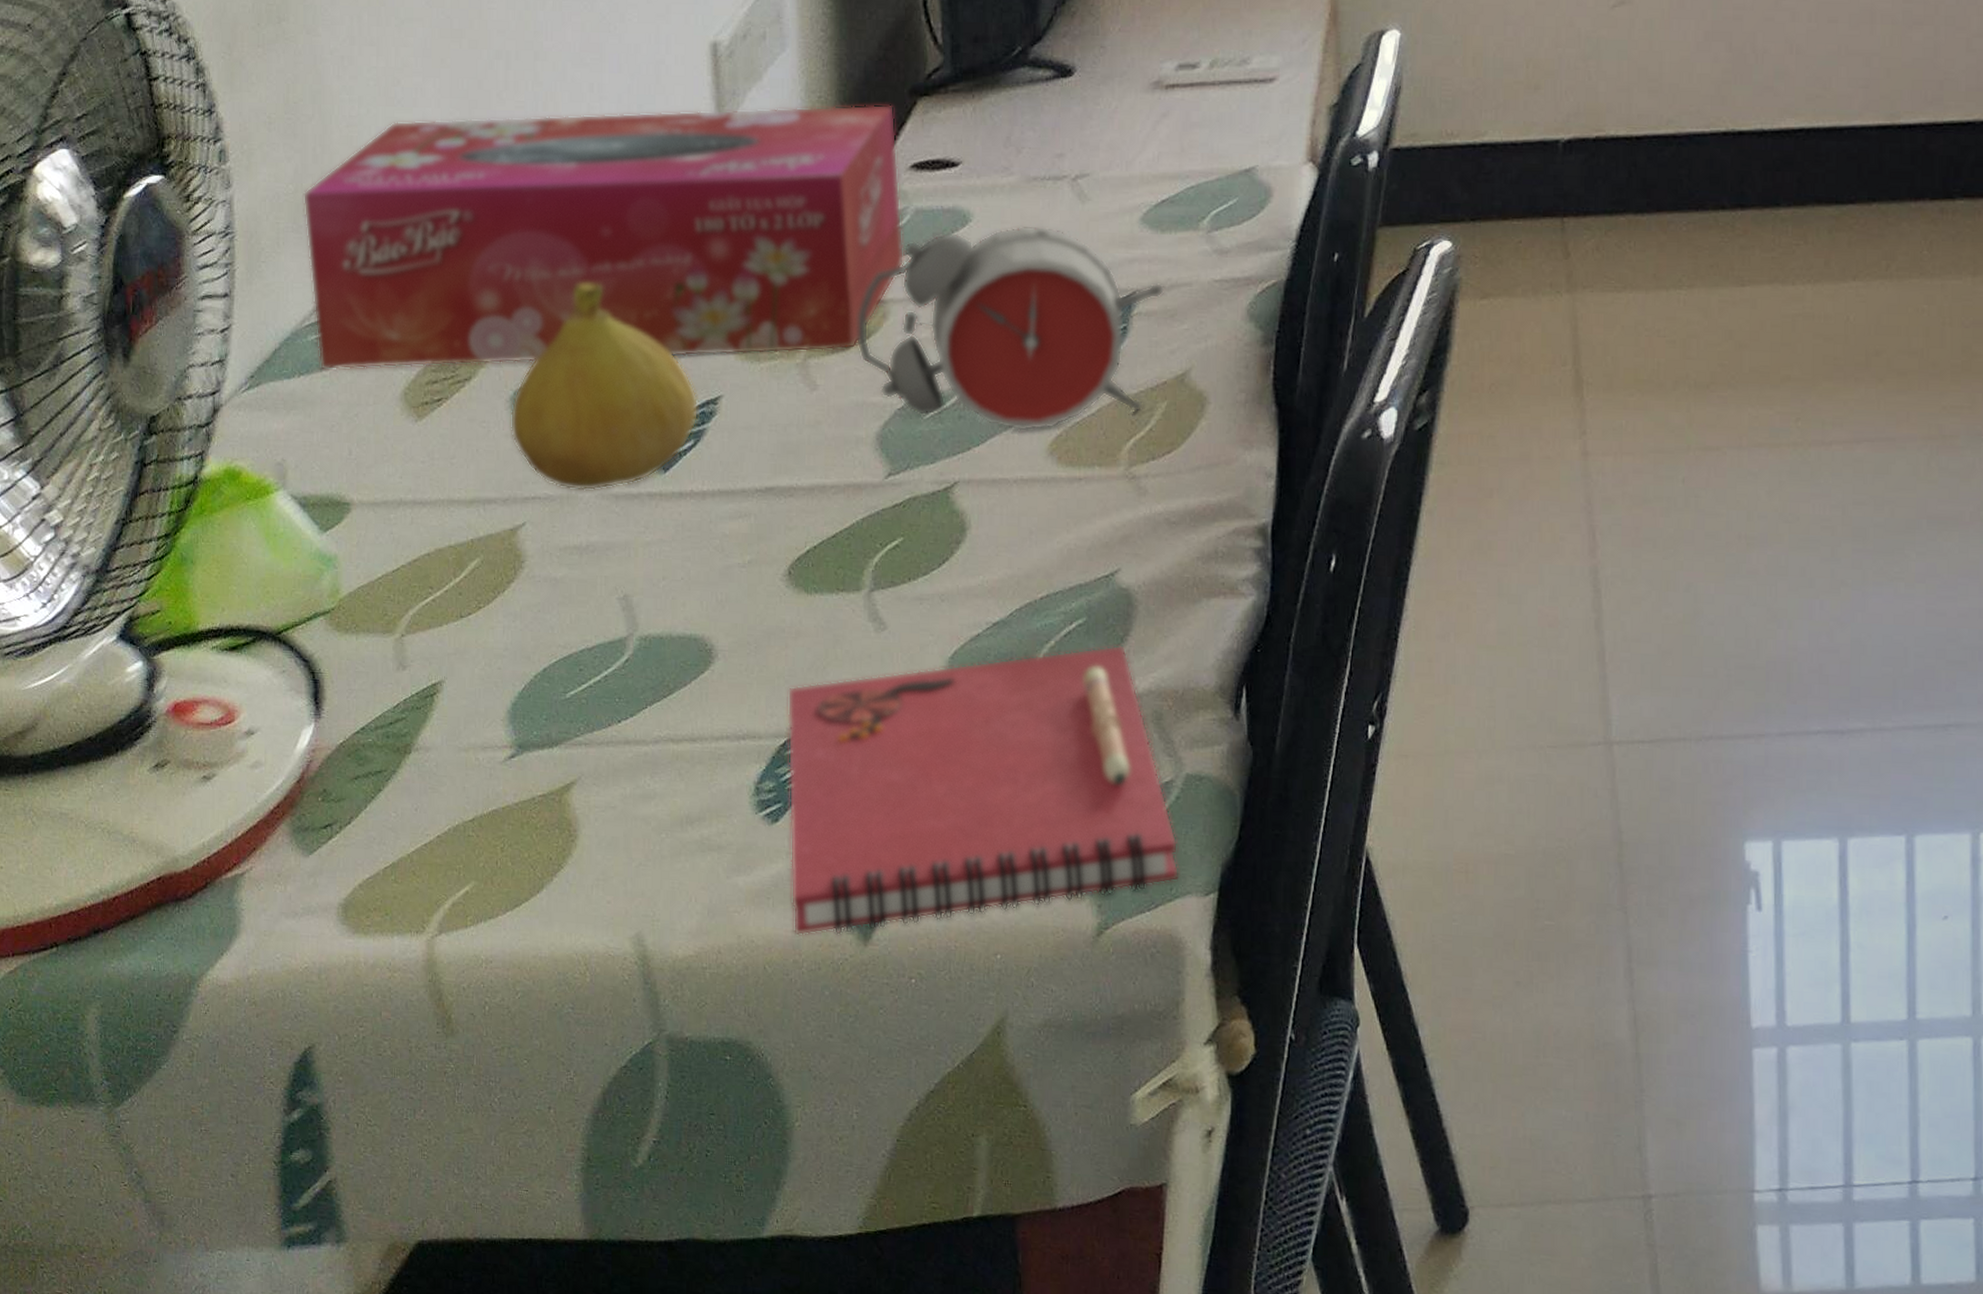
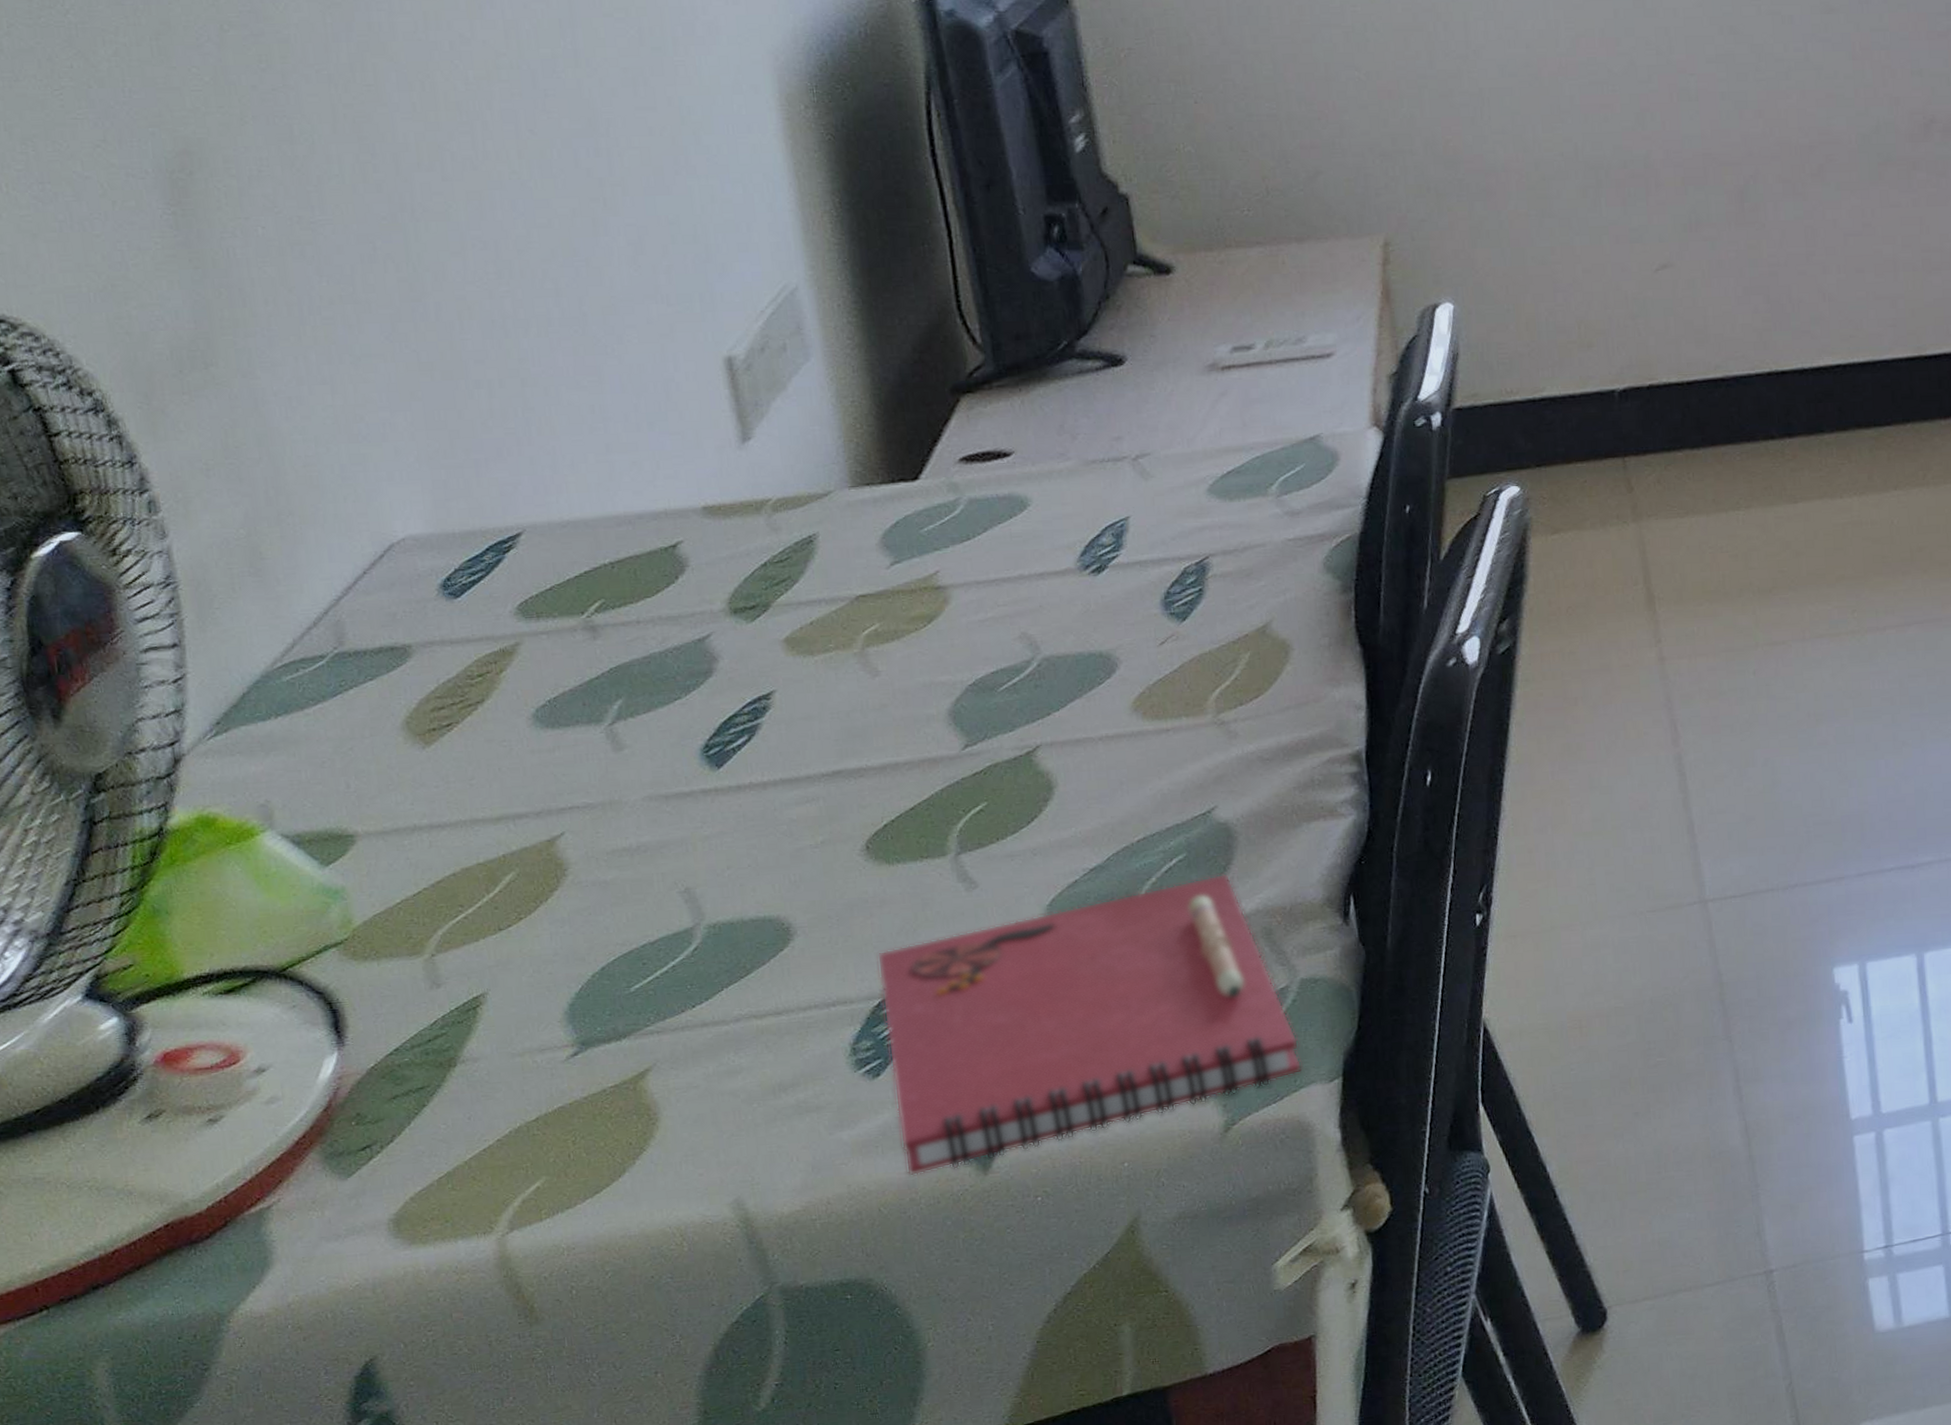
tissue box: present [303,104,906,371] -> none [257,404,963,709]
fruit: present [510,283,699,491] -> none [534,597,751,796]
alarm clock: present [857,225,1164,432] -> none [917,504,1238,694]

